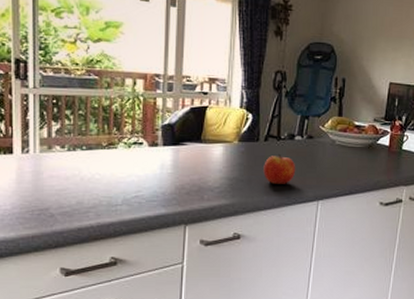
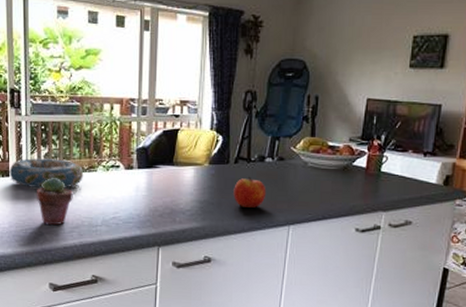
decorative bowl: none [13,133,103,167] -> present [9,157,84,189]
potted succulent: none [45,154,91,206] -> present [36,177,74,226]

